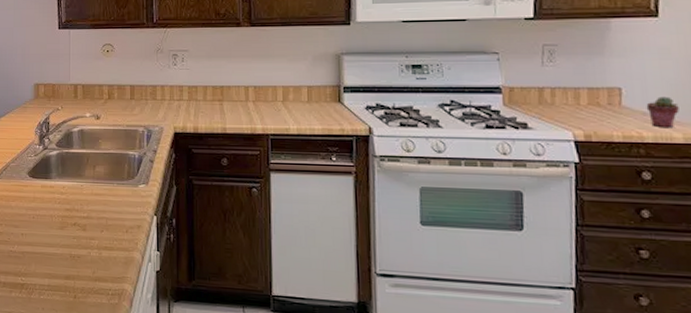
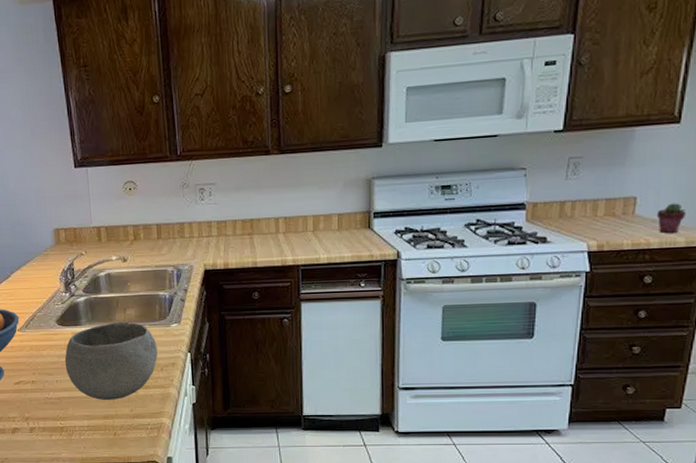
bowl: none [32,178,123,259] -> present [64,322,158,400]

